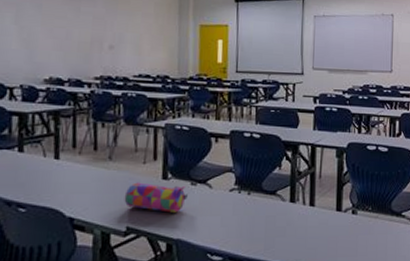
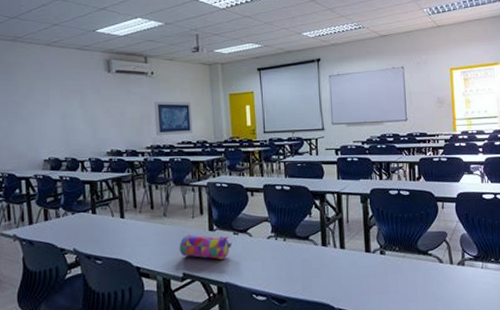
wall art: none [107,25,154,67] -> present [154,101,192,136]

